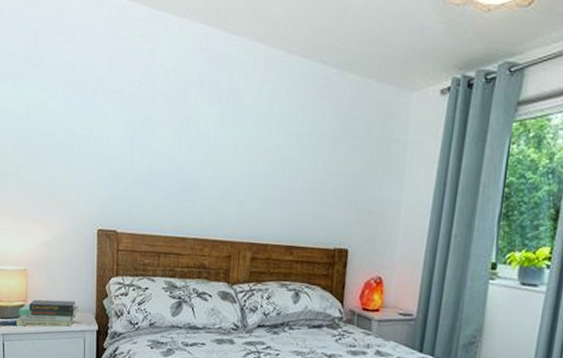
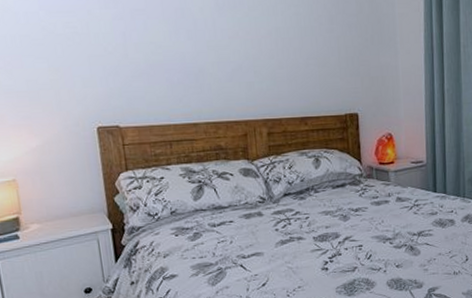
books: present [16,299,79,328] -> none [10,203,87,242]

